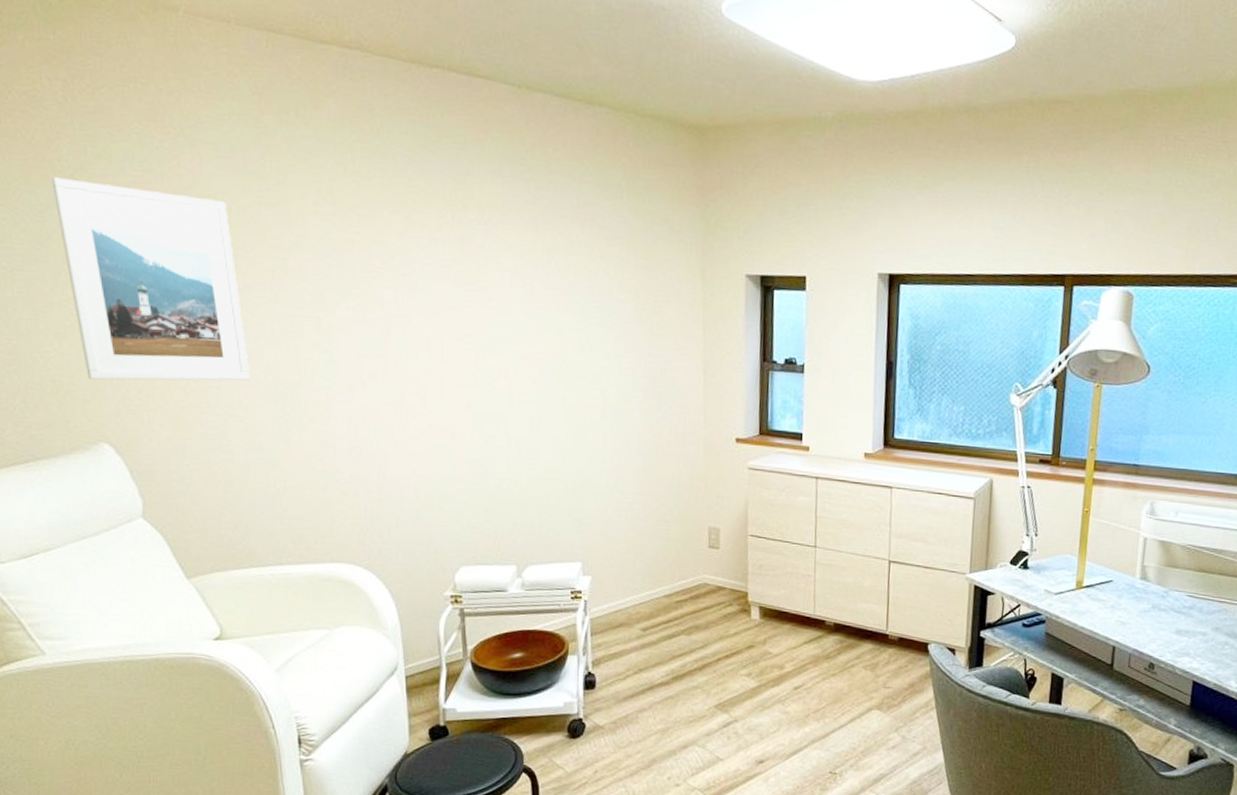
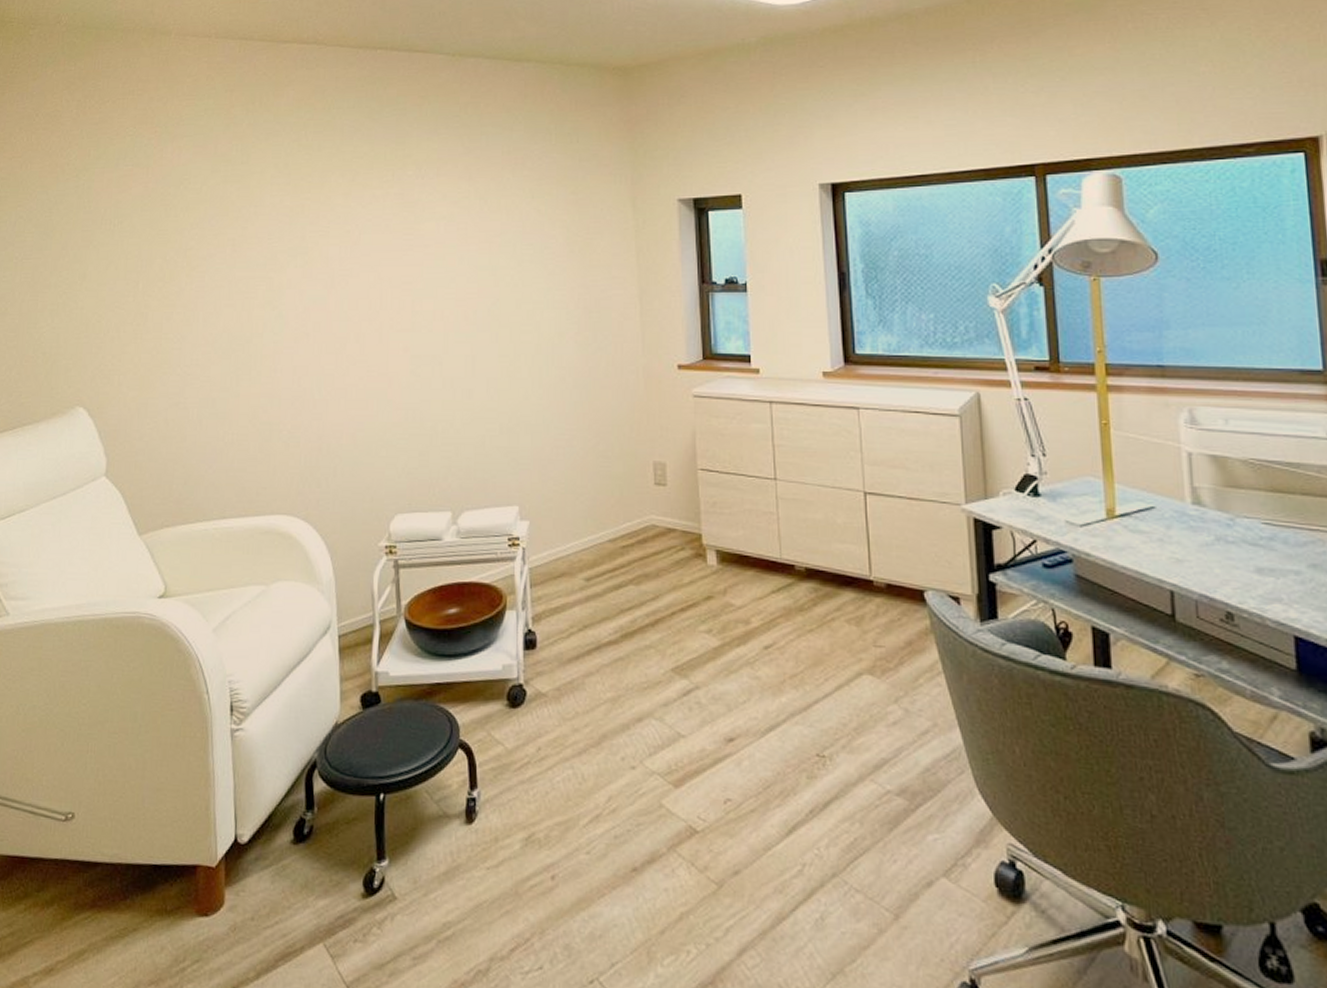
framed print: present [51,177,251,381] -> none [60,178,209,349]

